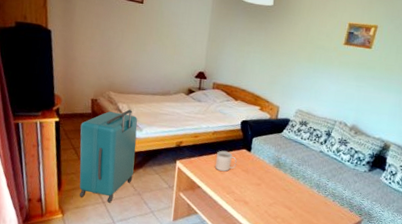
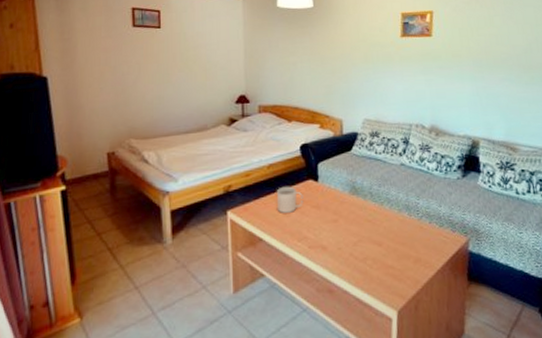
suitcase: present [79,109,138,203] -> none [95,157,174,287]

